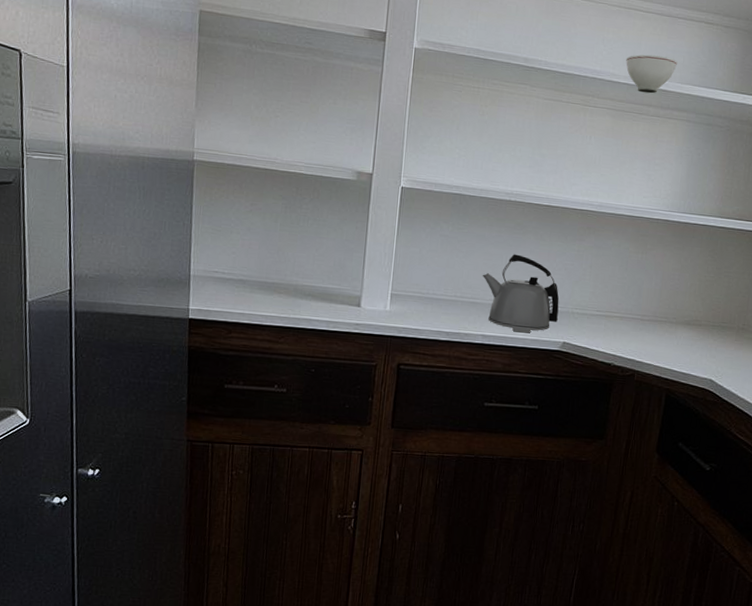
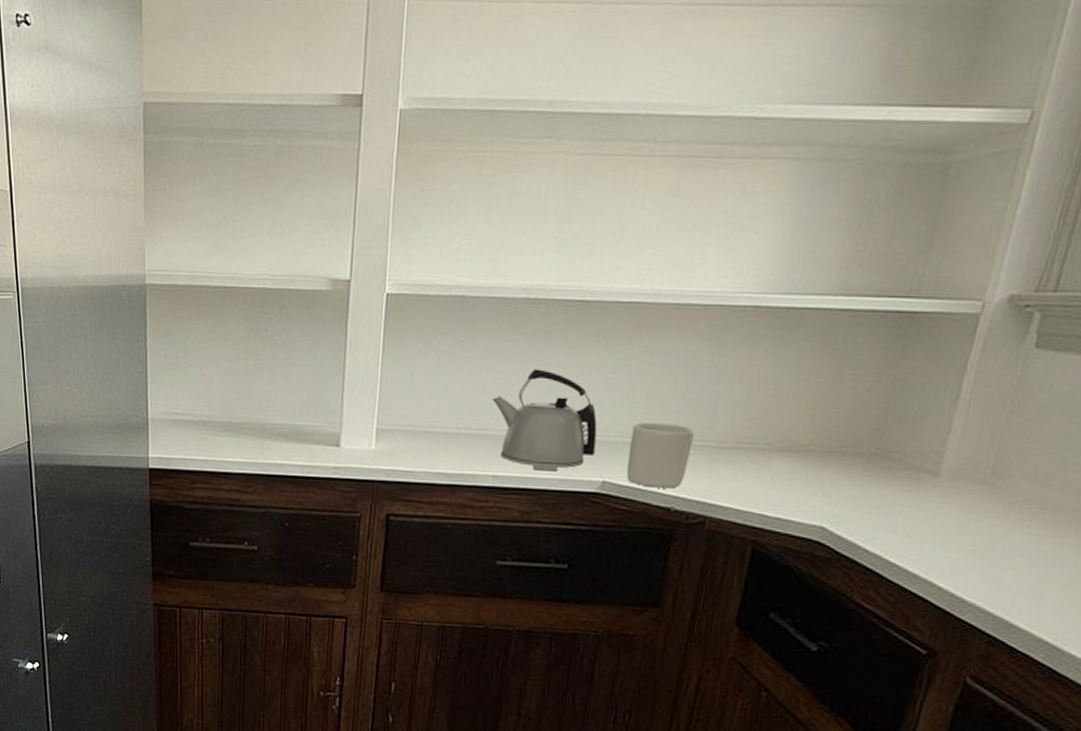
mug: none [580,298,627,349] -> present [626,422,695,489]
bowl: present [626,54,678,94] -> none [698,67,781,126]

